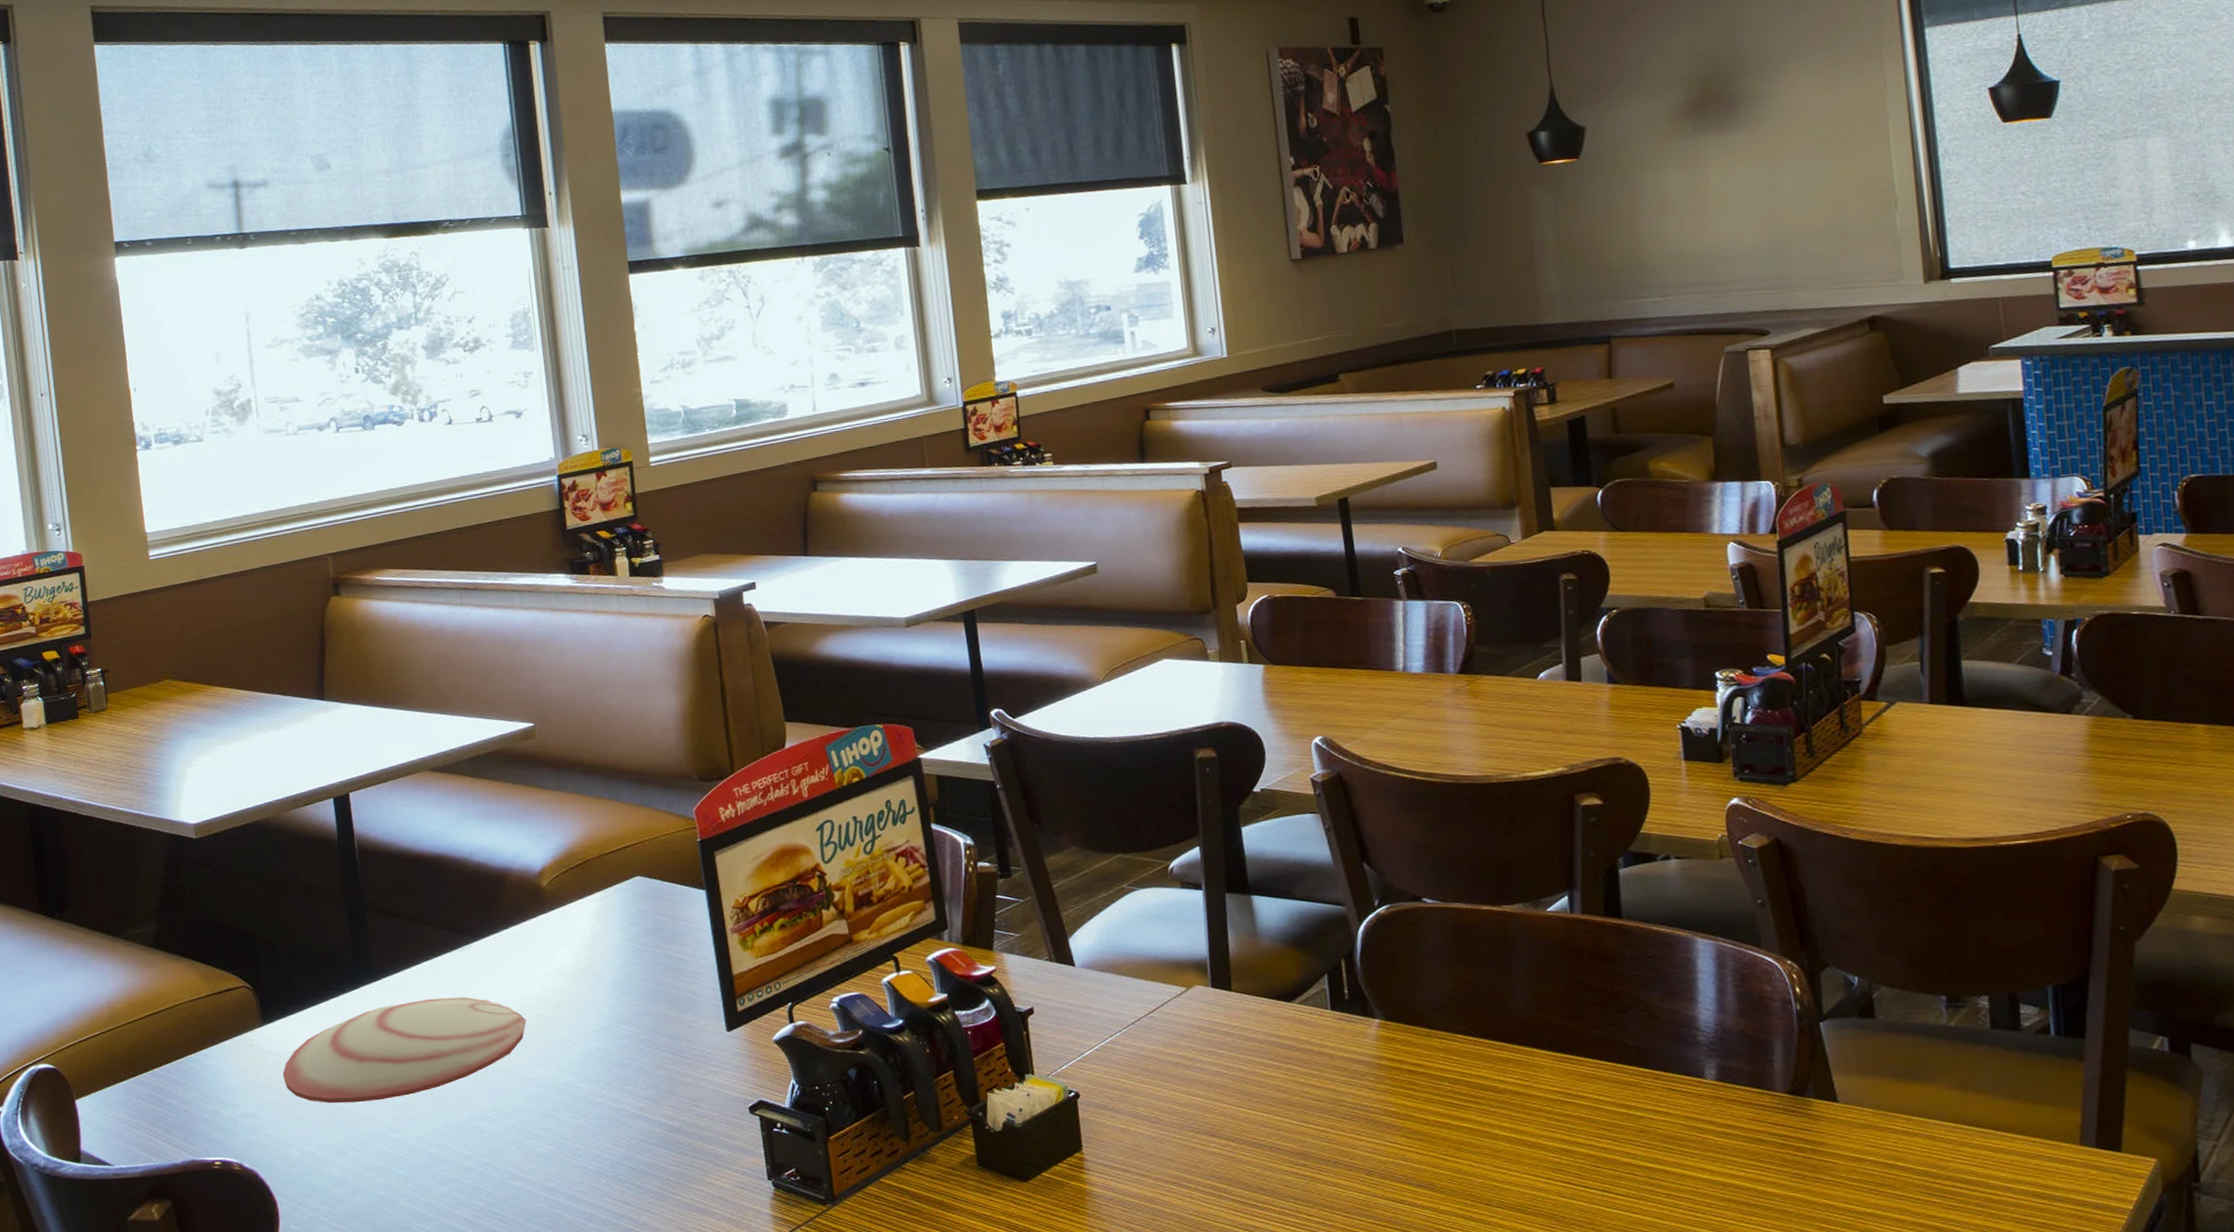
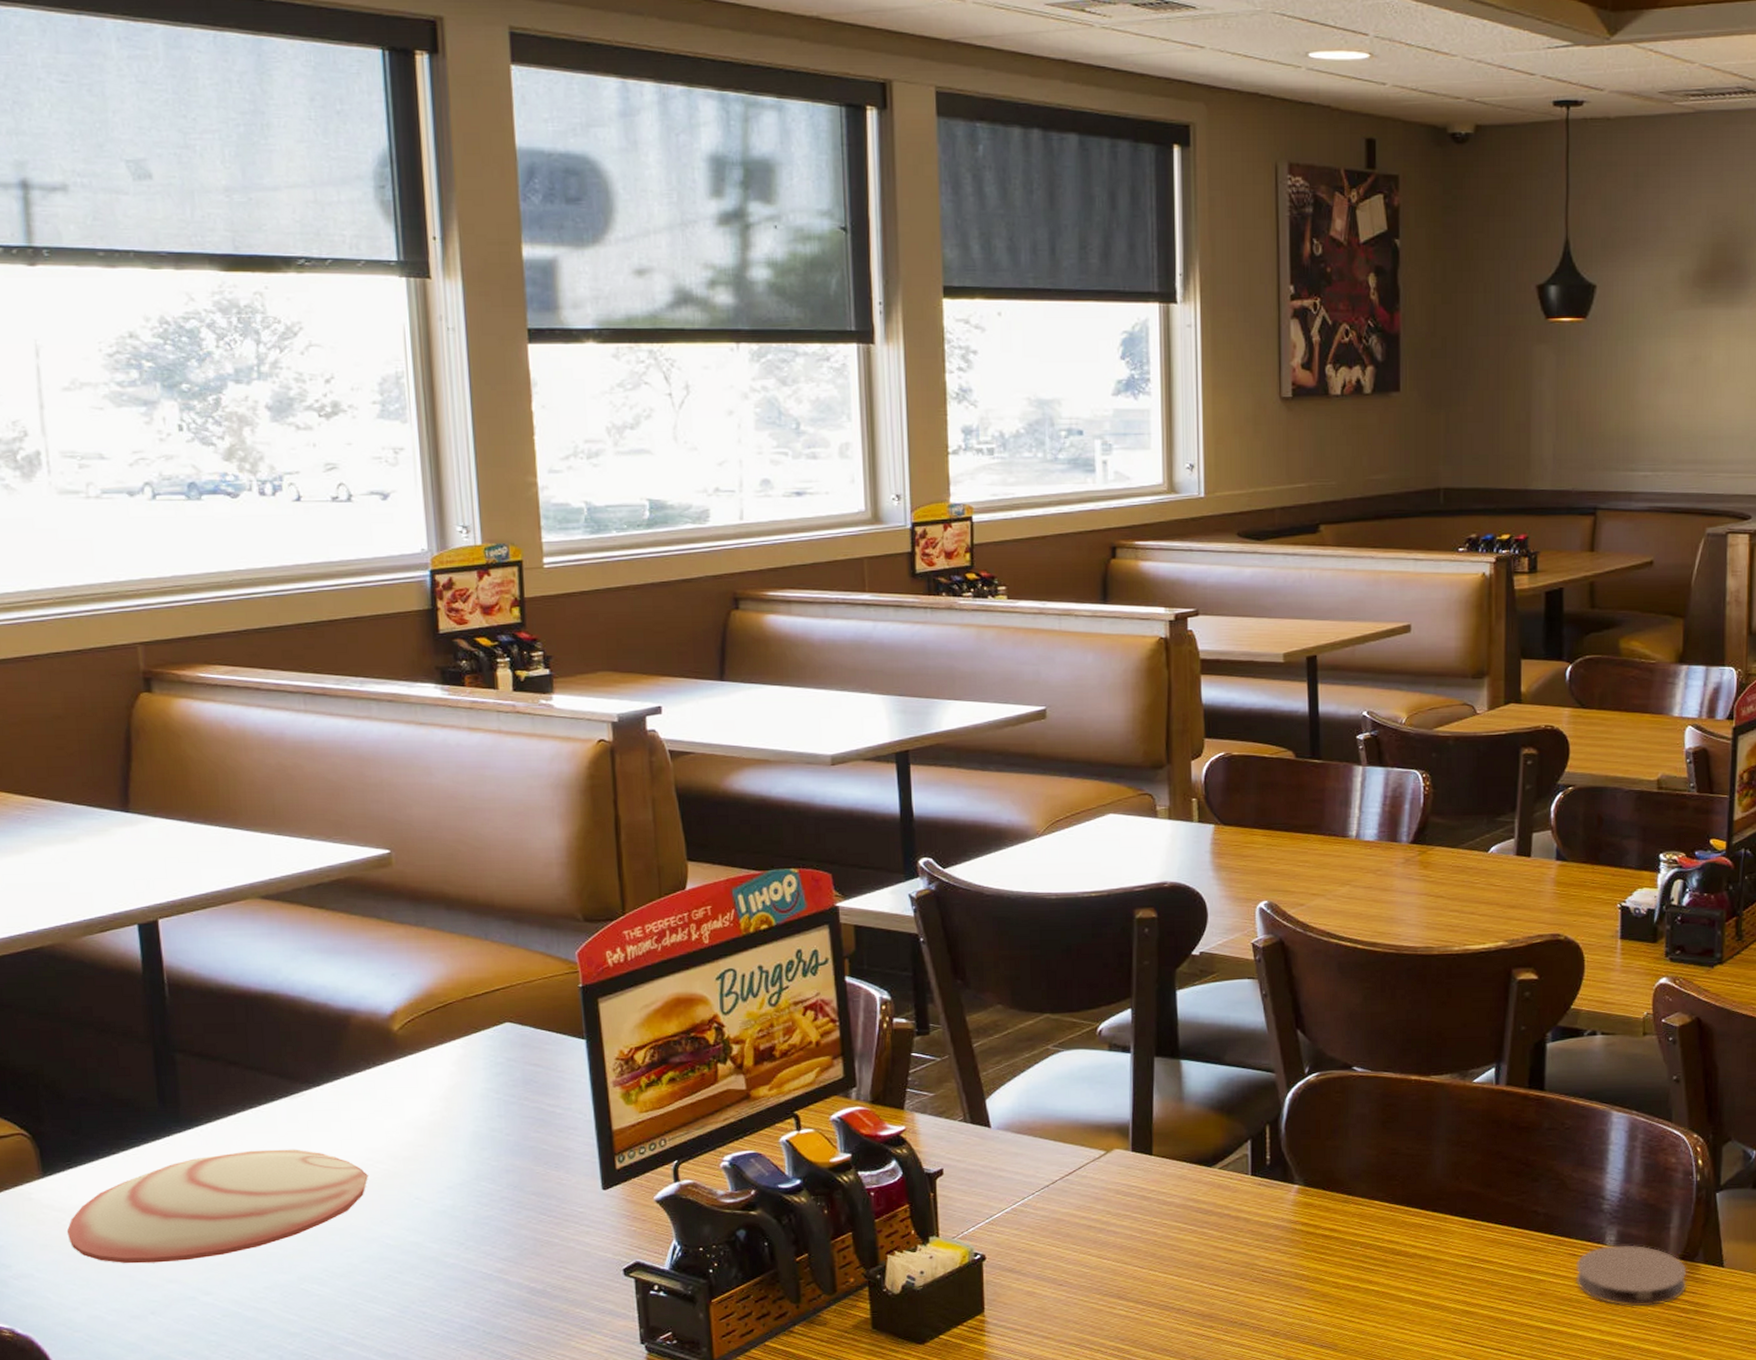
coaster: none [1676,1078,1800,1146] -> present [1576,1245,1687,1307]

